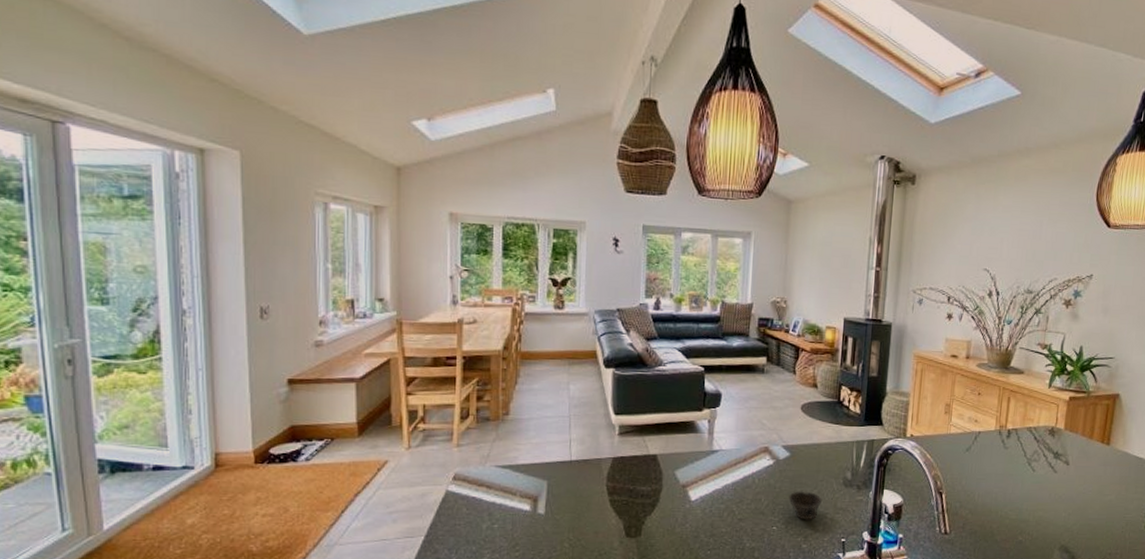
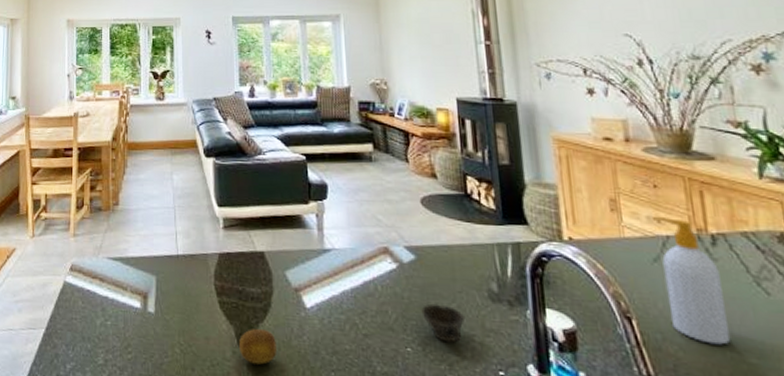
fruit: none [627,520,662,550] -> present [239,328,278,365]
soap bottle: none [969,416,1007,508] -> present [651,216,731,345]

